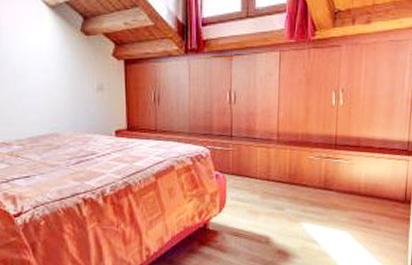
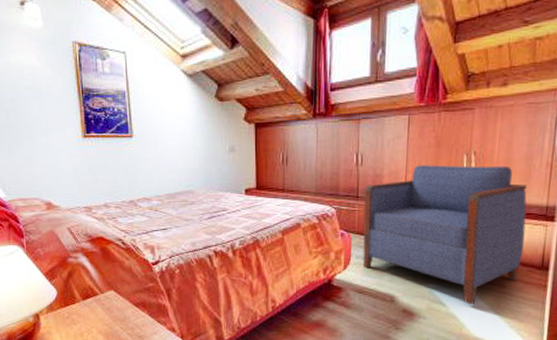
armchair: none [237,102,391,242] -> present [362,165,527,305]

